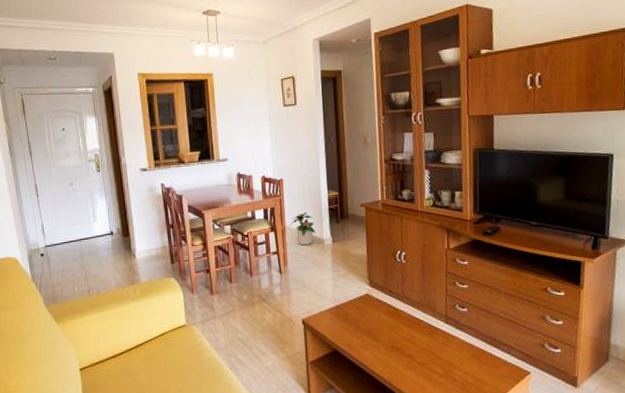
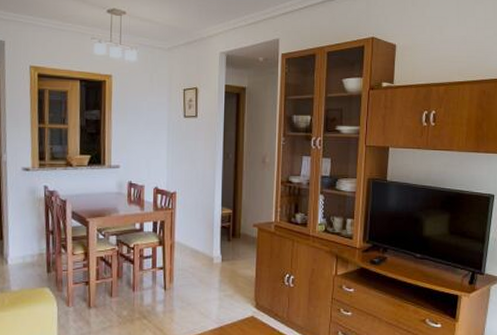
potted plant: present [290,212,316,246] -> none [179,228,206,262]

